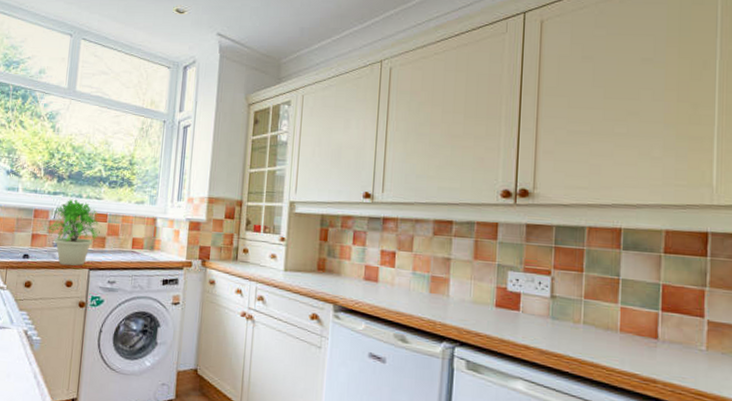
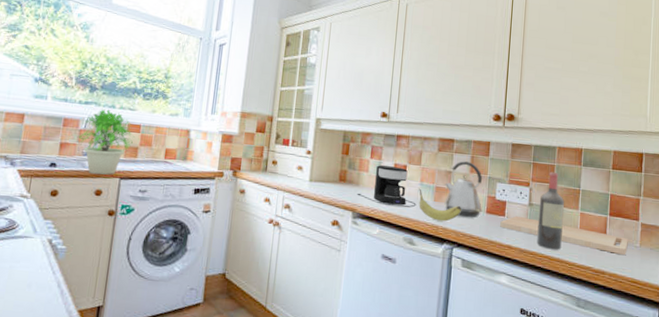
coffee maker: none [338,252,409,301] -> present [357,165,417,208]
fruit: none [411,278,464,317] -> present [419,188,461,222]
kettle: none [442,246,491,313] -> present [444,161,483,219]
cutting board: none [514,310,689,361] -> present [500,215,628,256]
wine bottle: none [562,257,599,353] -> present [537,171,565,251]

